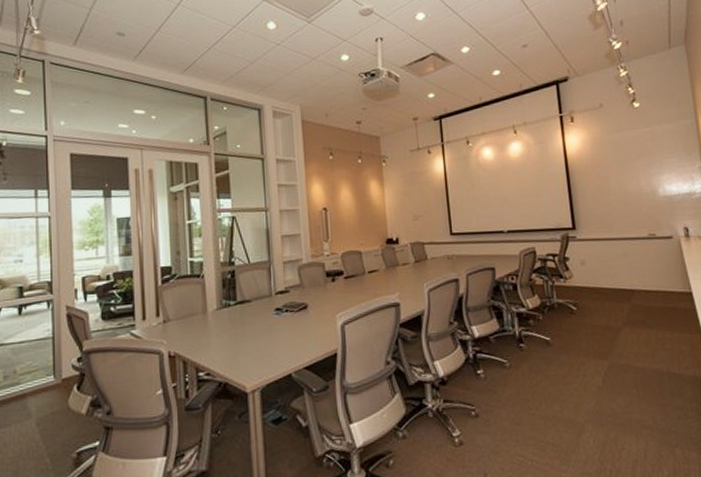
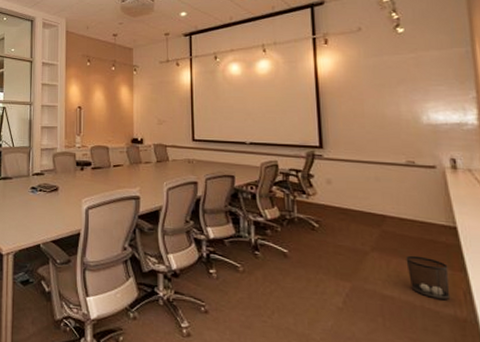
waste bin: none [652,324,691,364] -> present [406,255,451,301]

